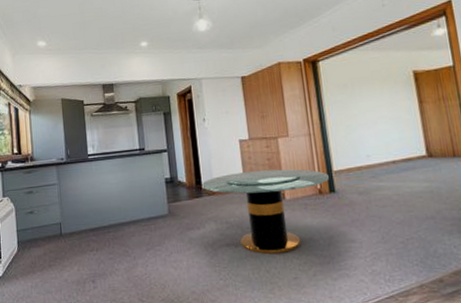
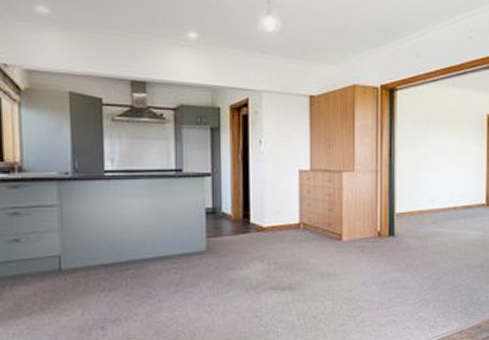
dining table: present [202,169,329,255] -> none [251,207,390,300]

